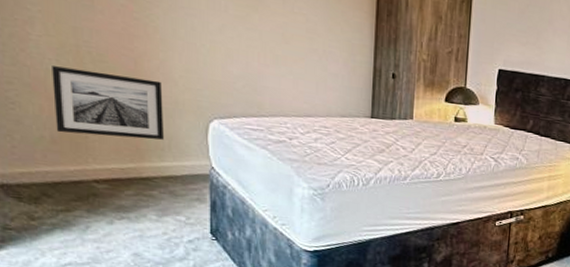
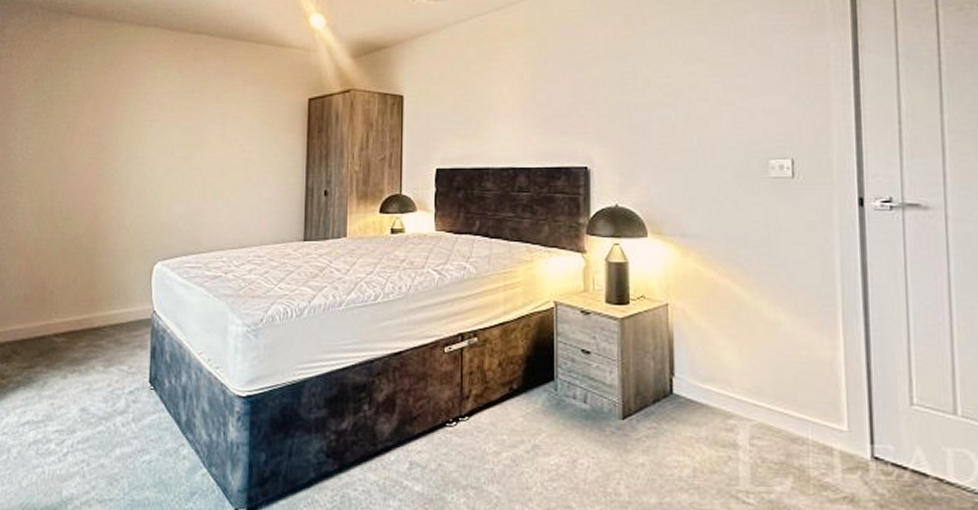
wall art: present [52,66,164,140] -> none [29,228,116,290]

